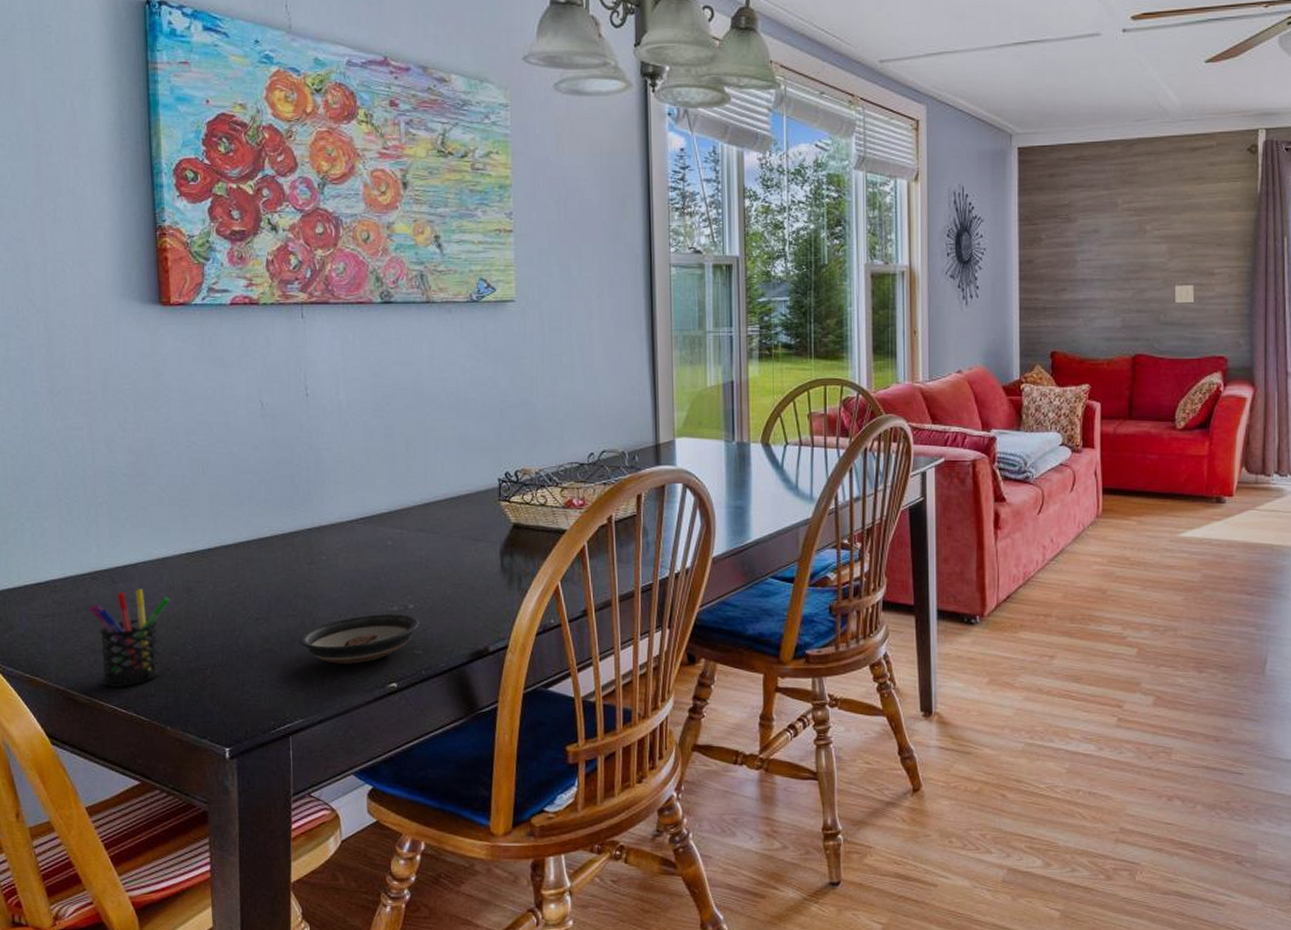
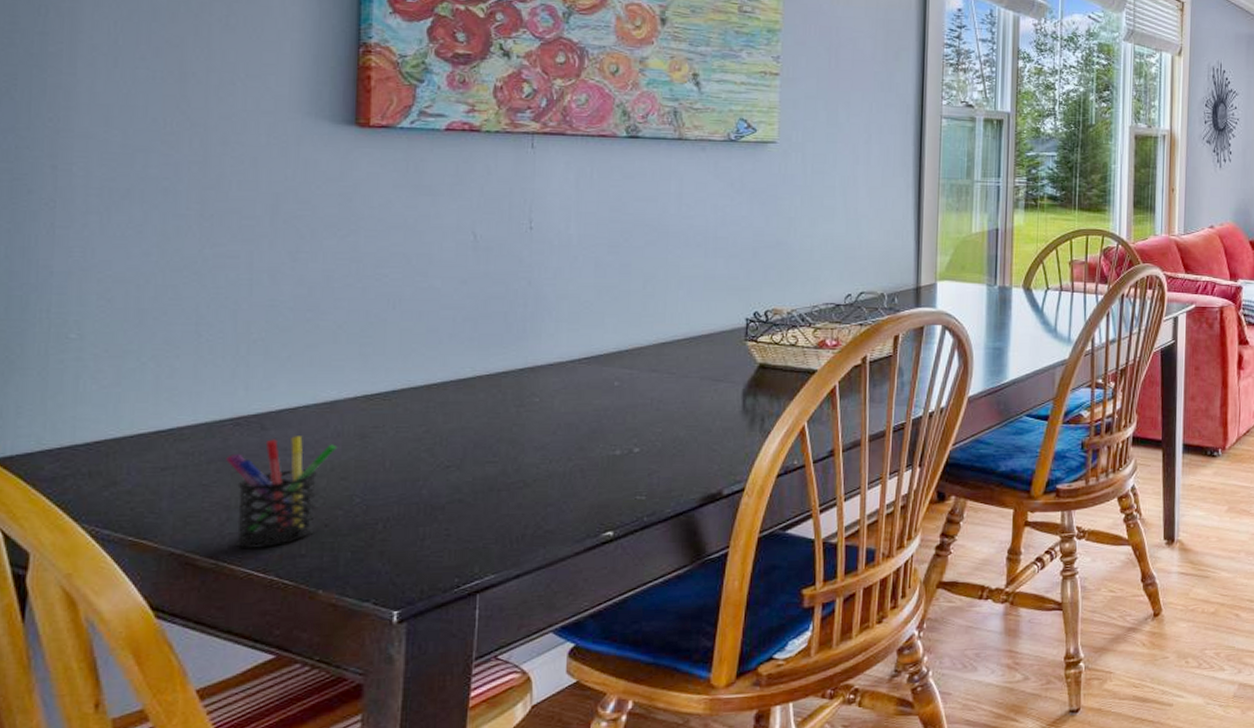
saucer: present [298,614,420,664] -> none [497,458,645,513]

